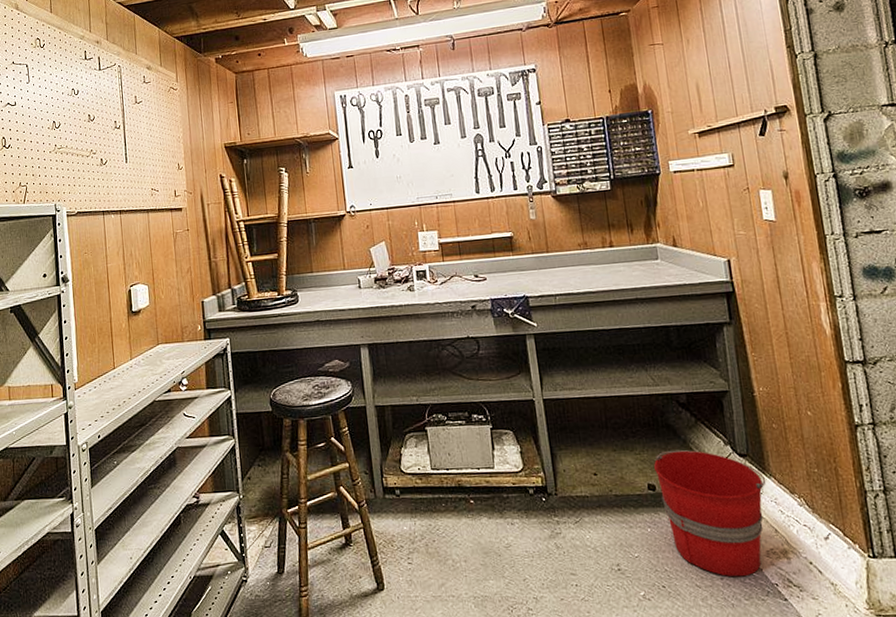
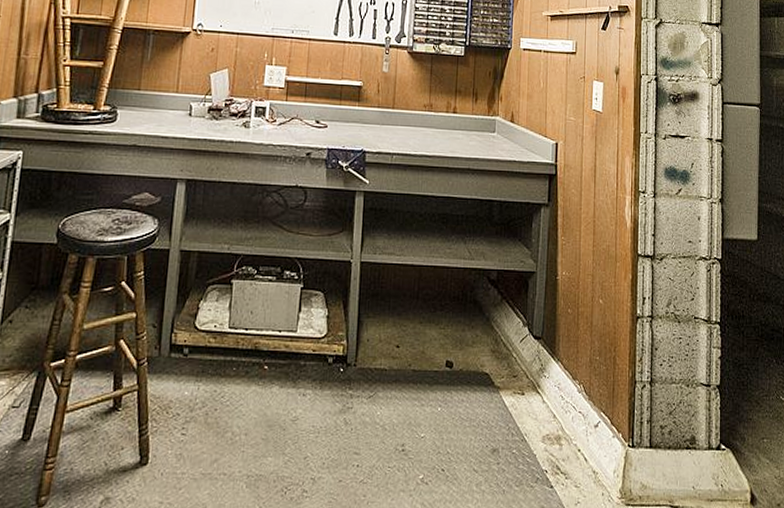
bucket: present [654,449,766,577] -> none [455,327,554,462]

